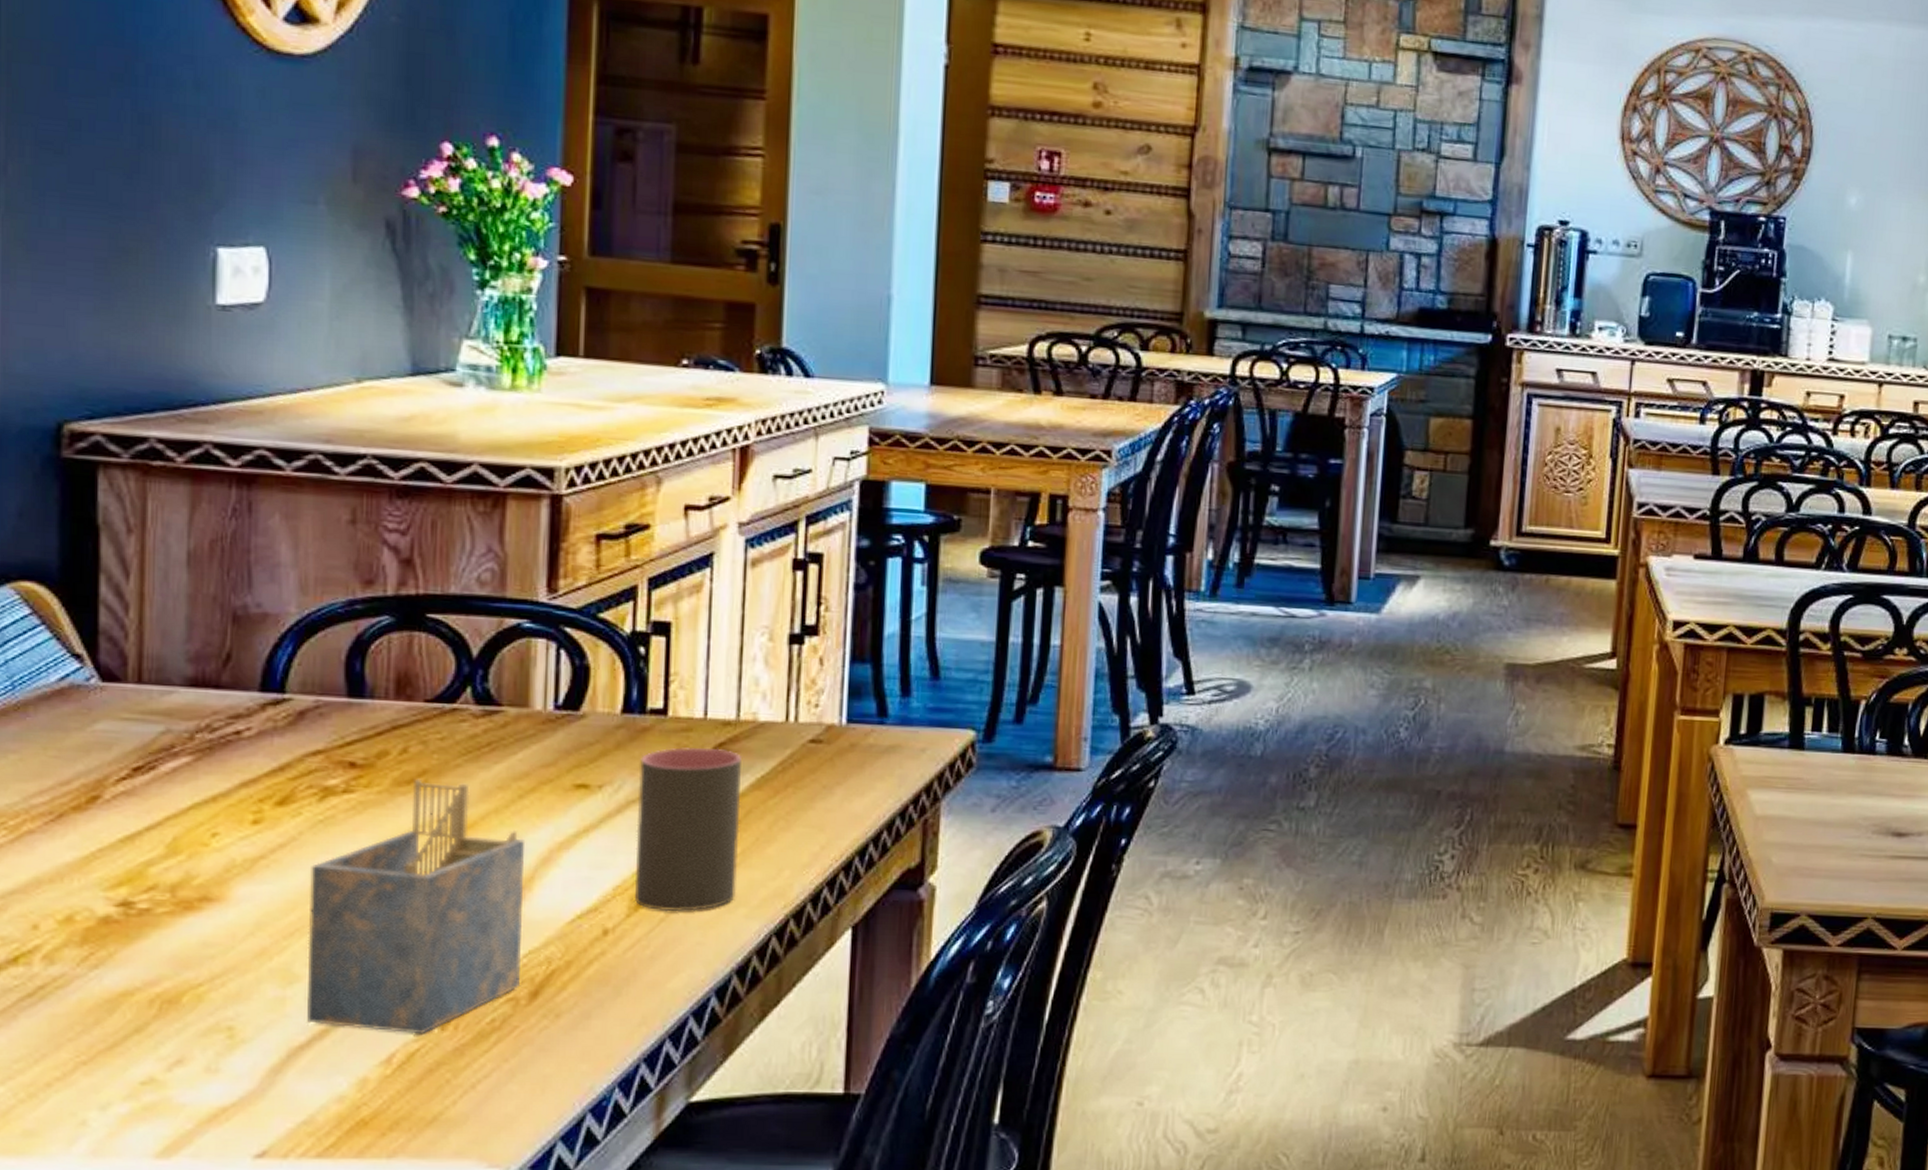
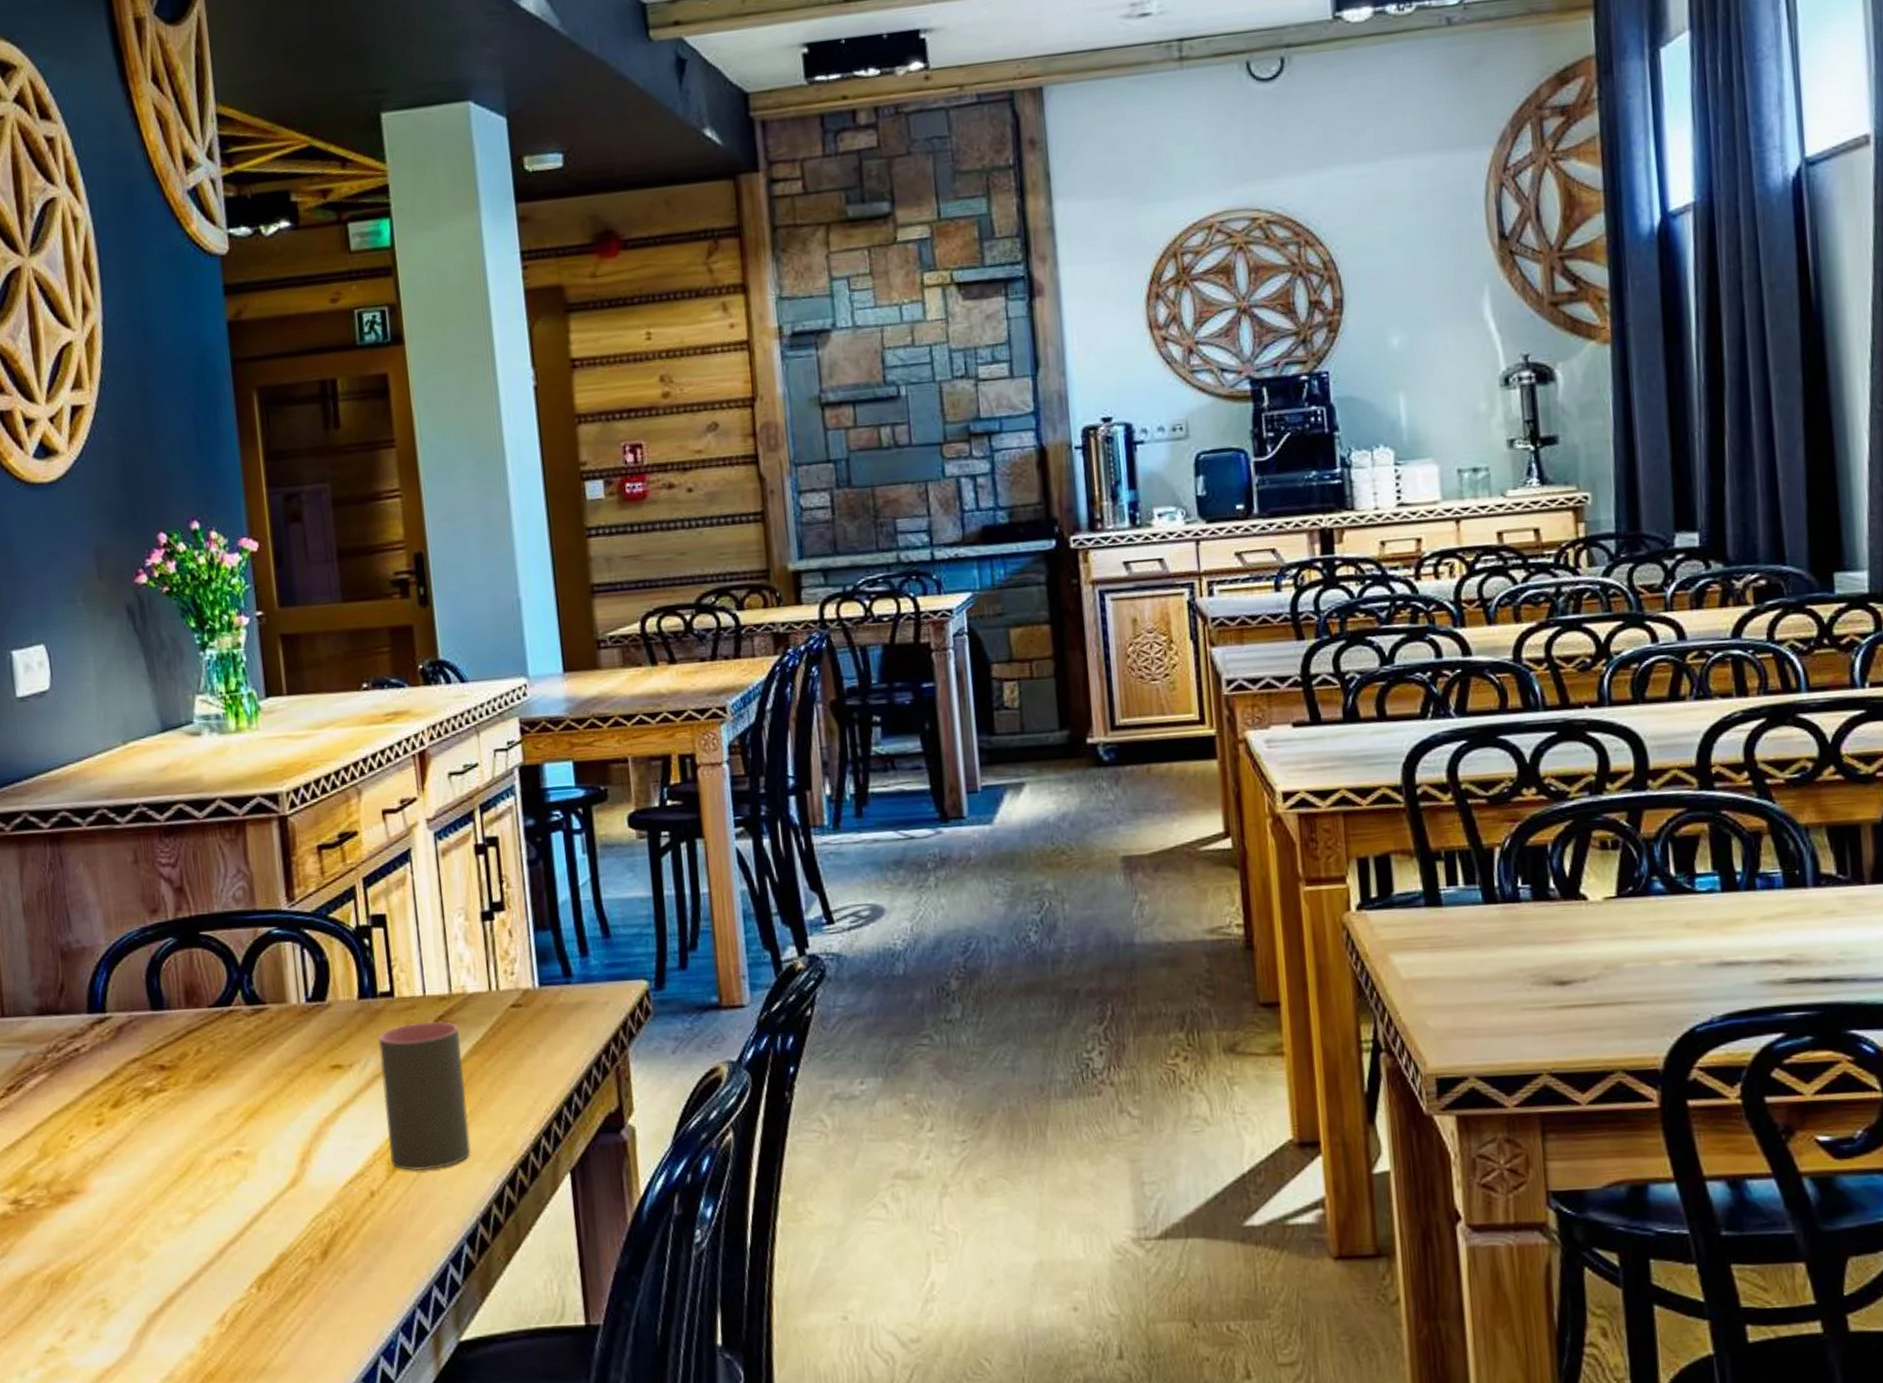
napkin holder: present [307,778,526,1035] -> none [143,1074,314,1296]

